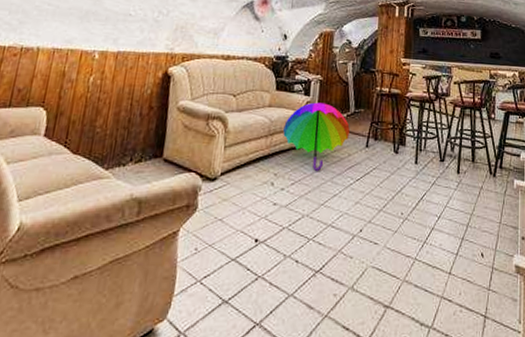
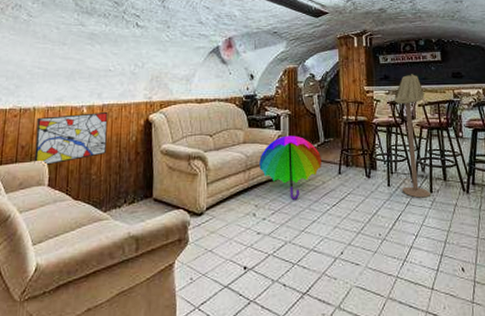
wall art: none [30,59,123,114] -> present [34,112,108,166]
floor lamp: none [430,50,461,179] -> present [394,74,432,198]

